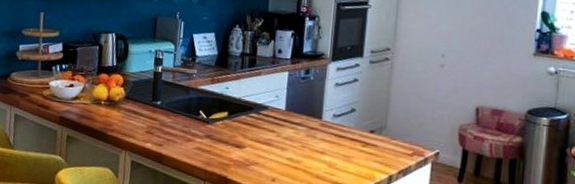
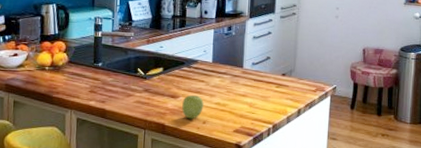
apple: none [248,145,274,175] -> present [182,94,204,119]

